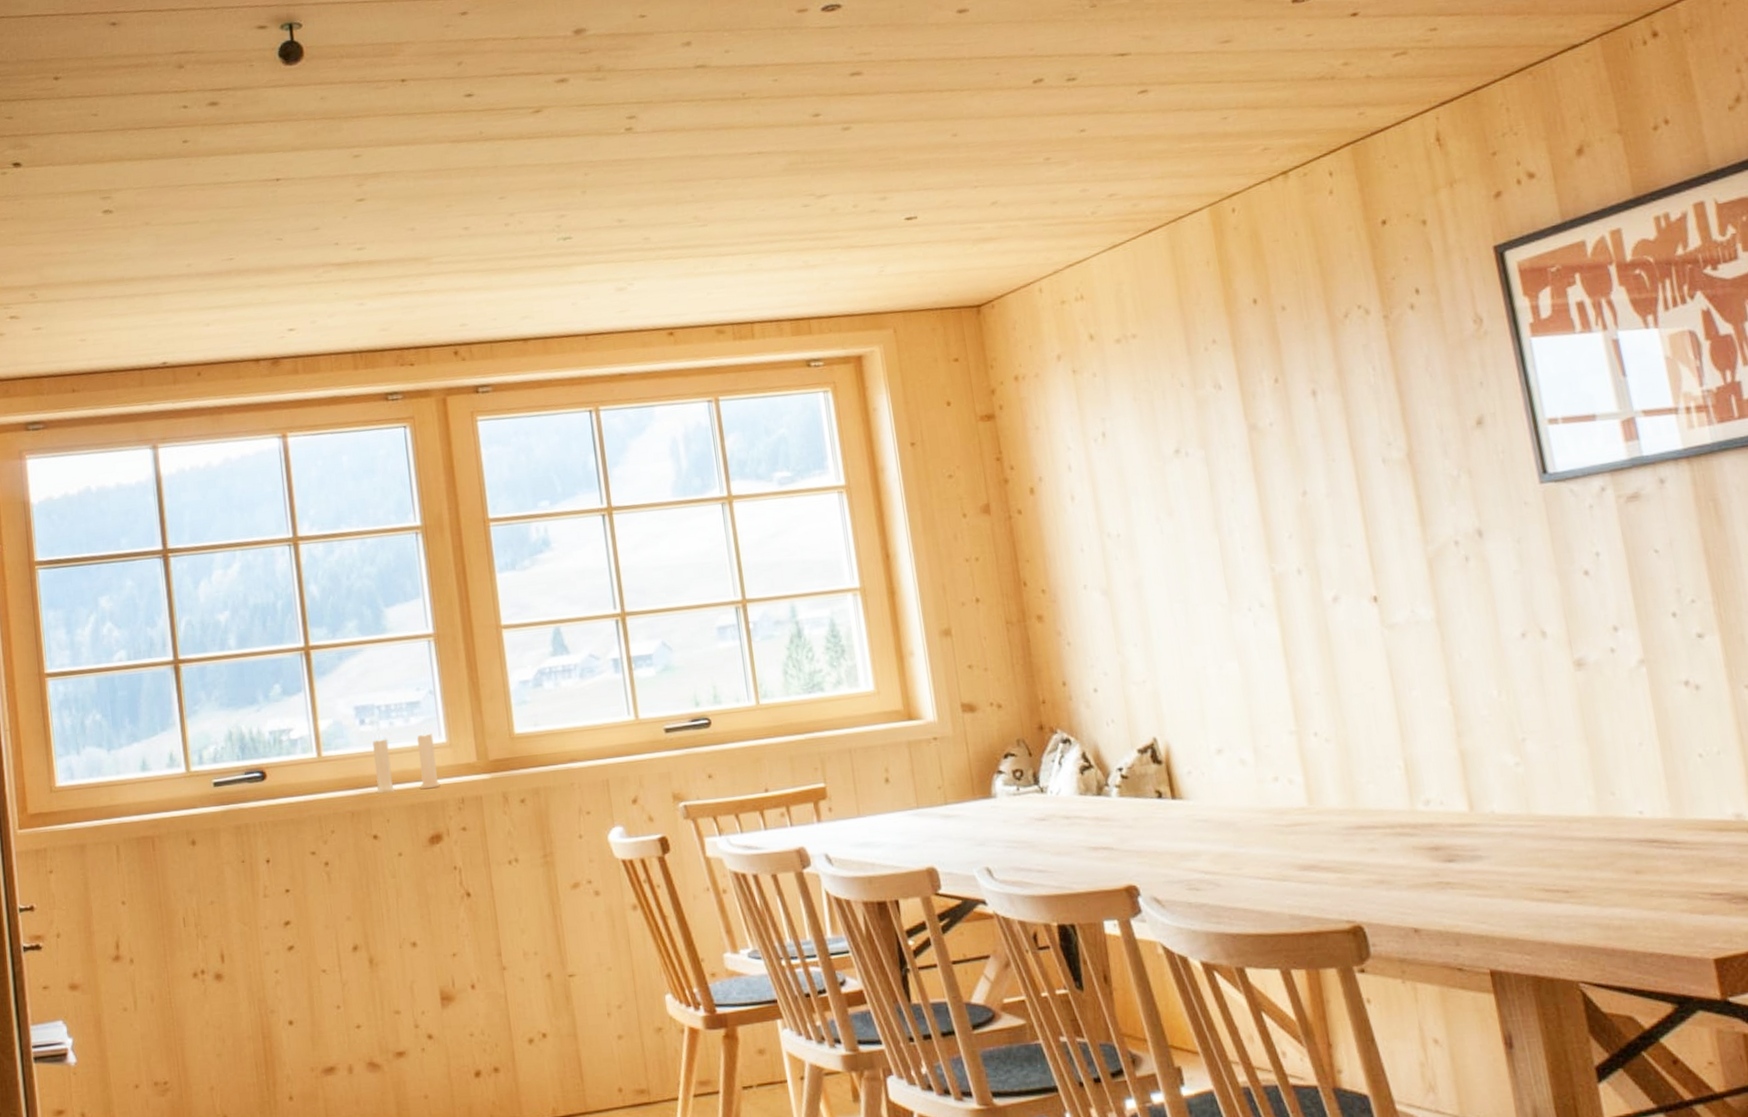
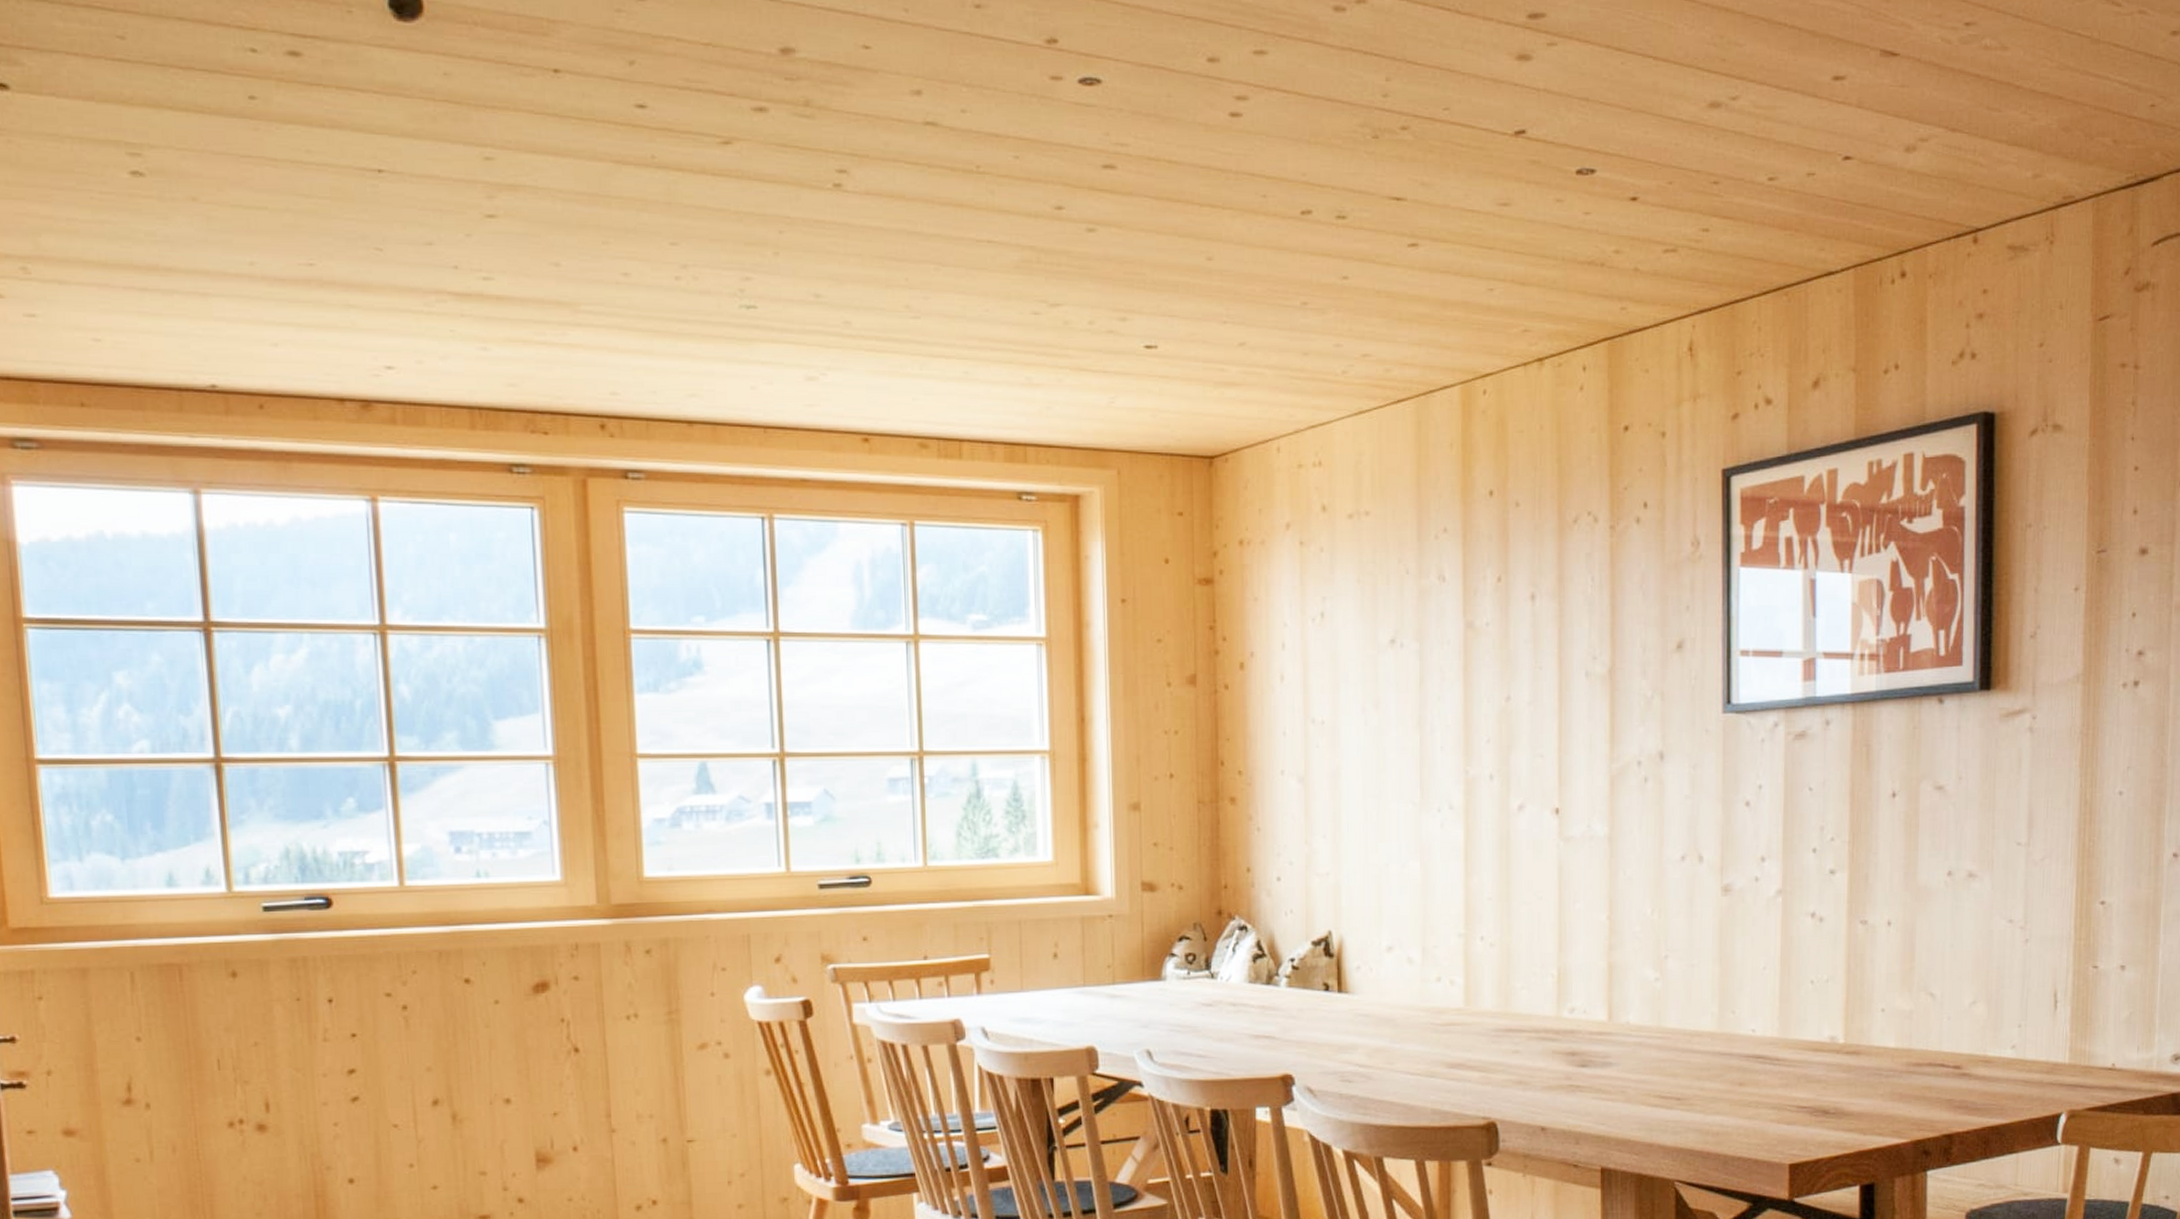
candle: present [373,726,441,794] -> none [470,861,551,933]

